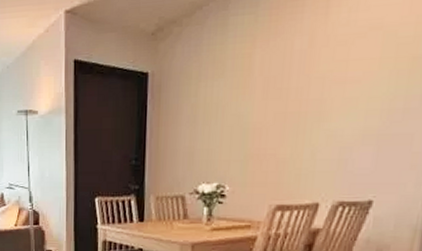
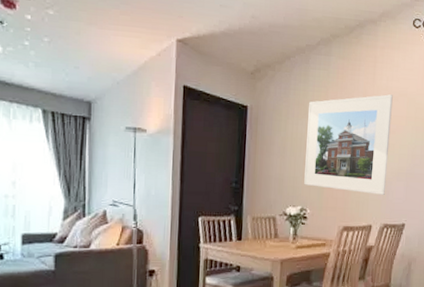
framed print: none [221,31,358,165] -> present [304,94,393,195]

